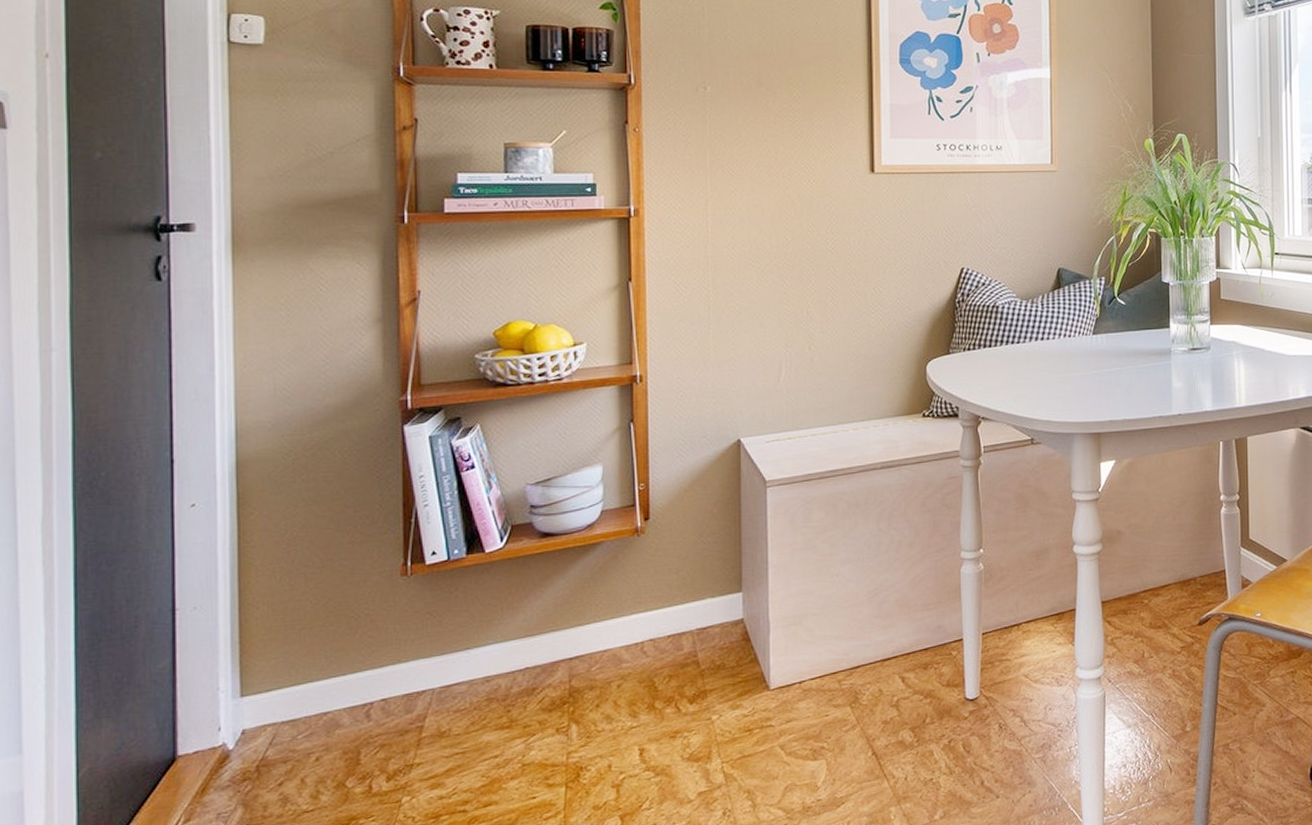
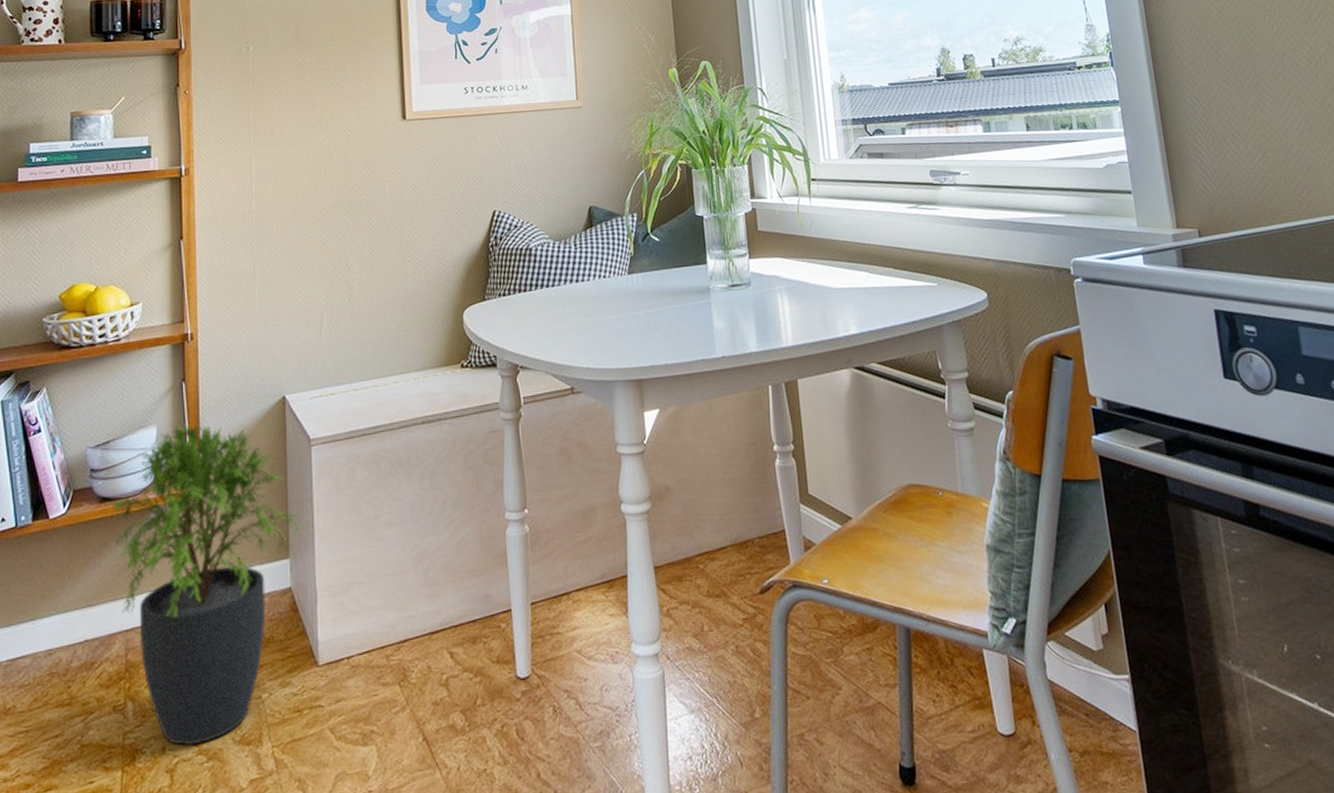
potted plant: none [547,458,762,763] -> present [106,417,308,745]

